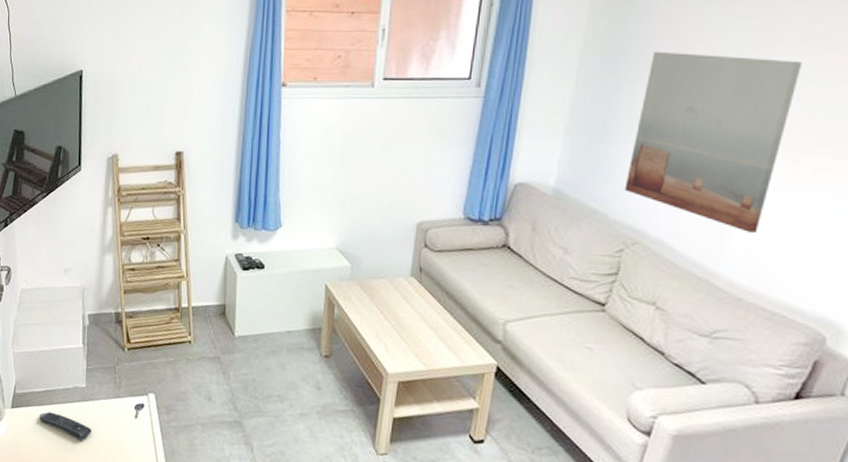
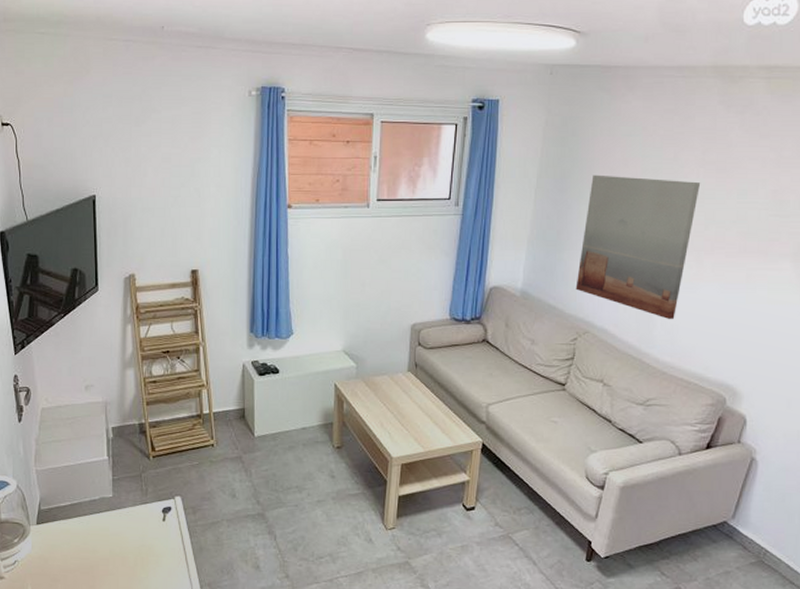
remote control: present [39,412,92,441] -> none [66,524,120,549]

